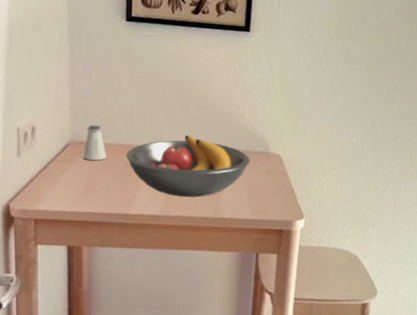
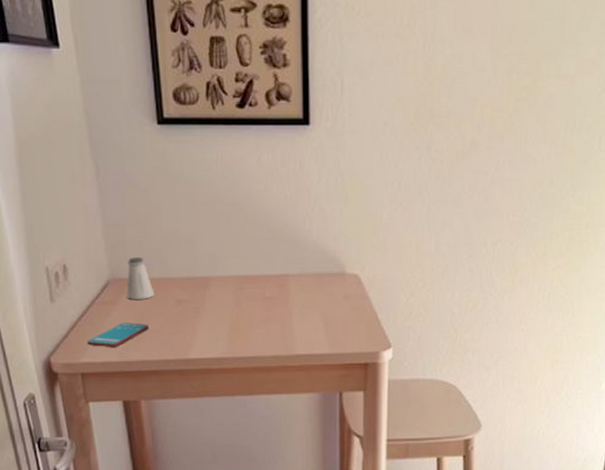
smartphone: none [44,179,98,199] -> present [88,323,149,347]
fruit bowl: present [125,134,251,198] -> none [176,259,324,335]

